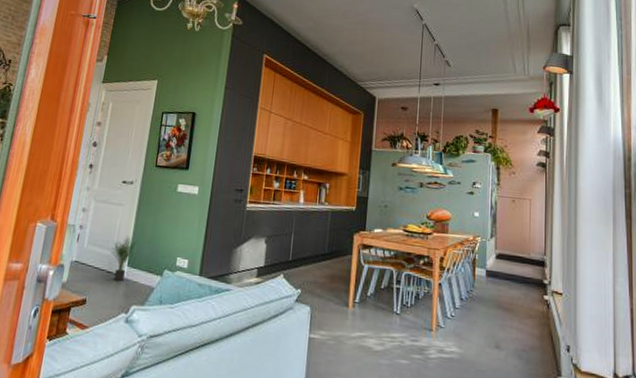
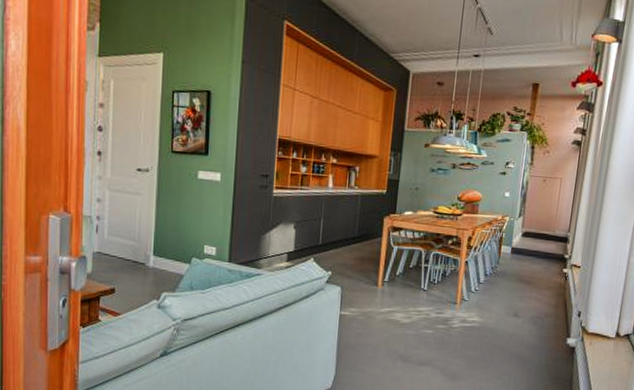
potted plant: present [111,236,137,282] -> none [134,225,161,271]

